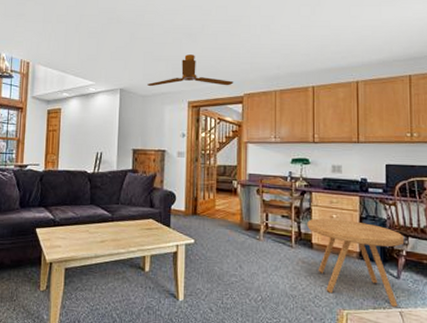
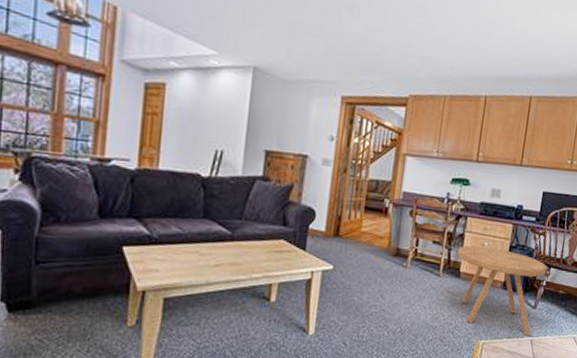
ceiling fan: present [147,54,234,87] -> none [291,33,400,83]

